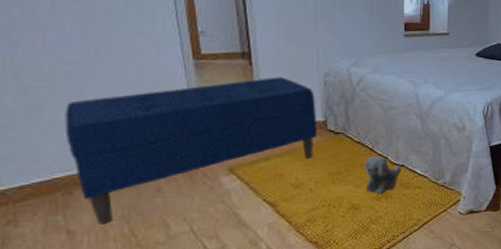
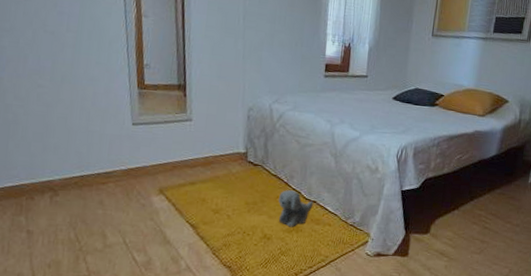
bench: present [65,77,318,225] -> none [33,108,239,228]

